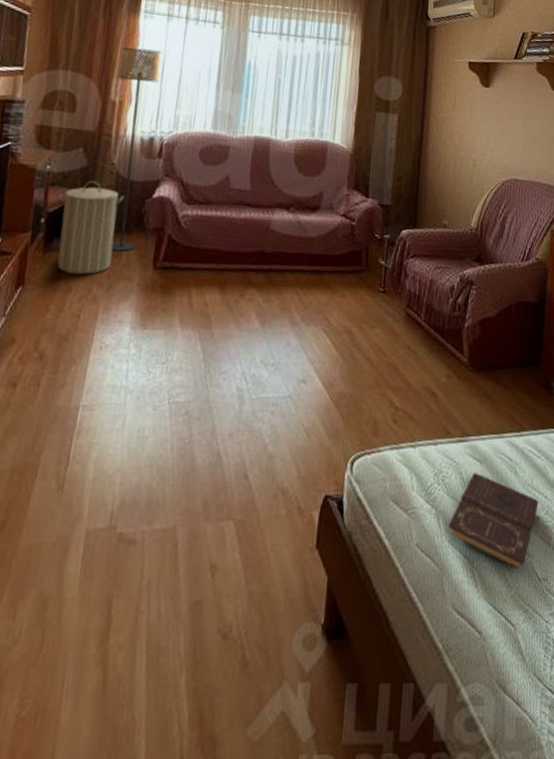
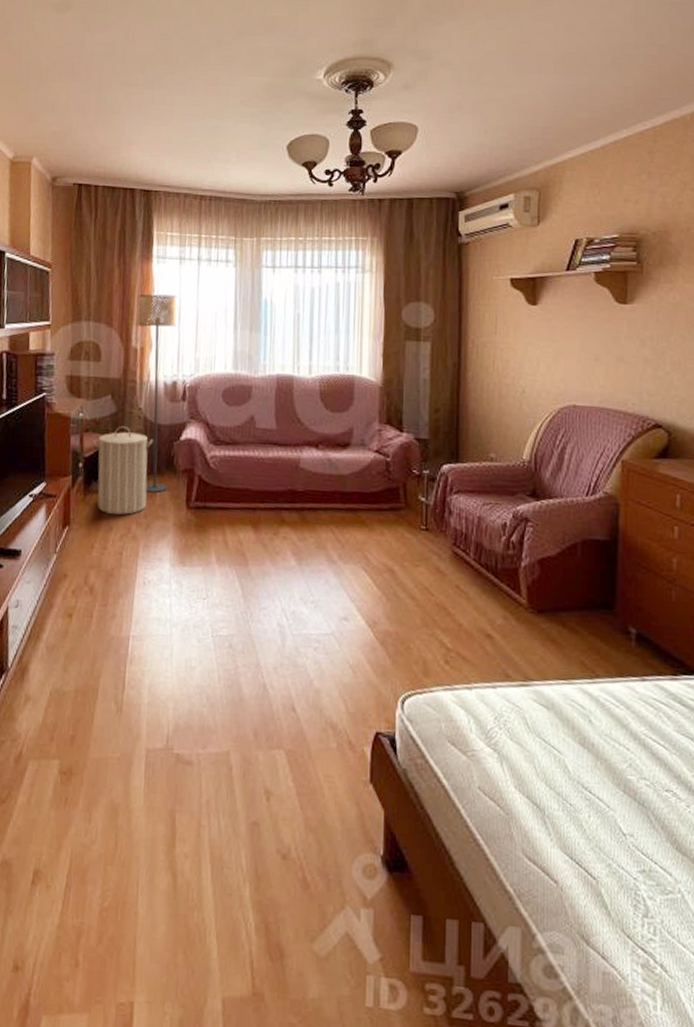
book: present [449,473,541,570] -> none [514,719,623,823]

